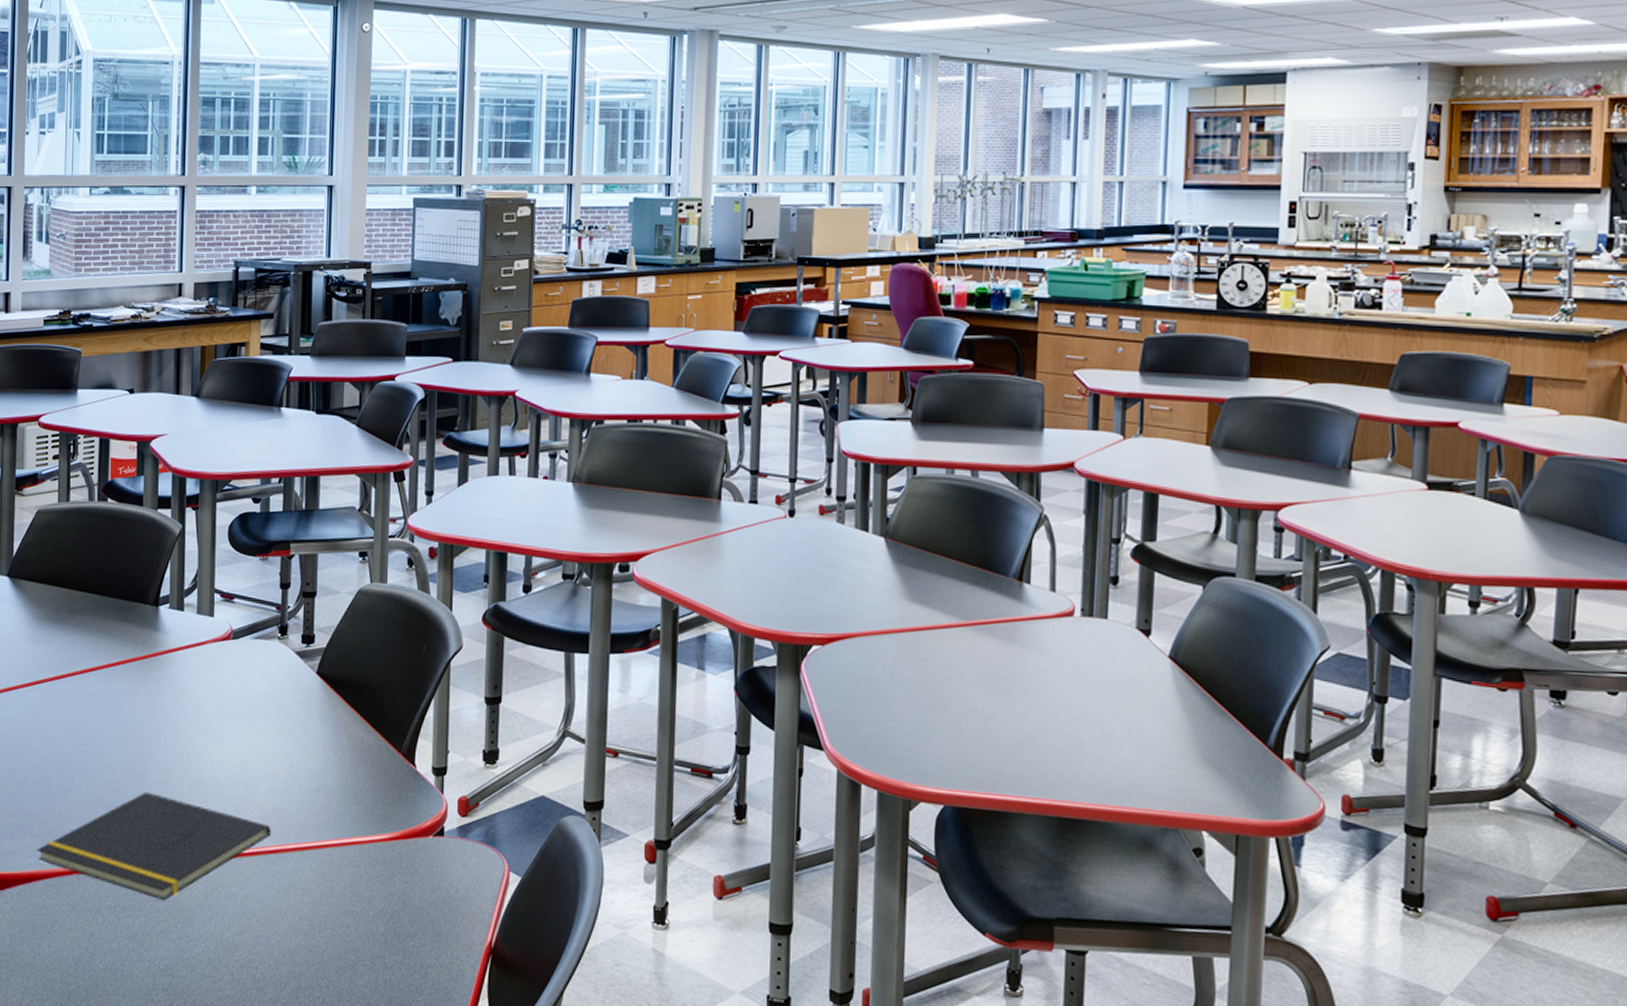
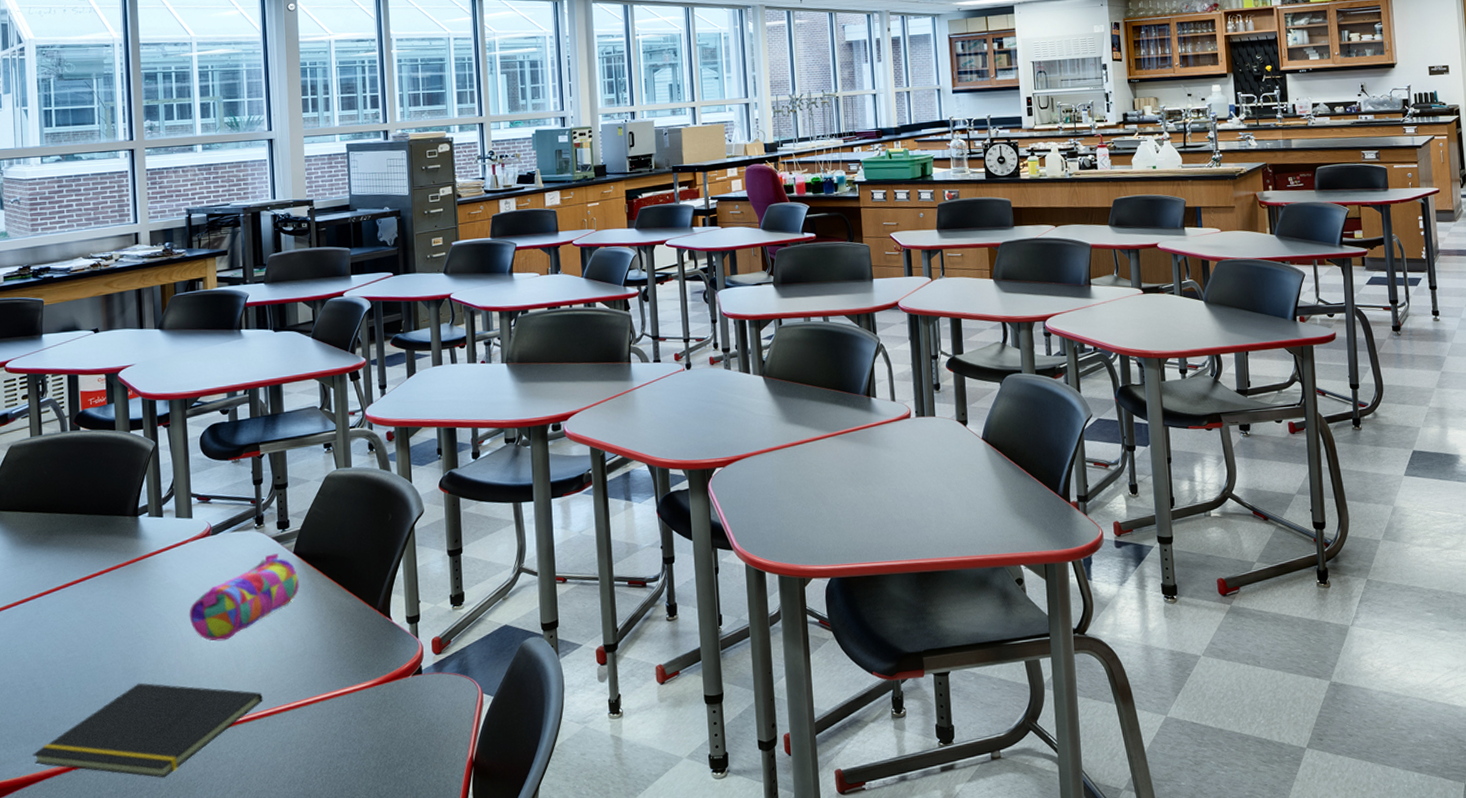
pencil case: none [202,670,320,760] -> present [189,553,299,641]

